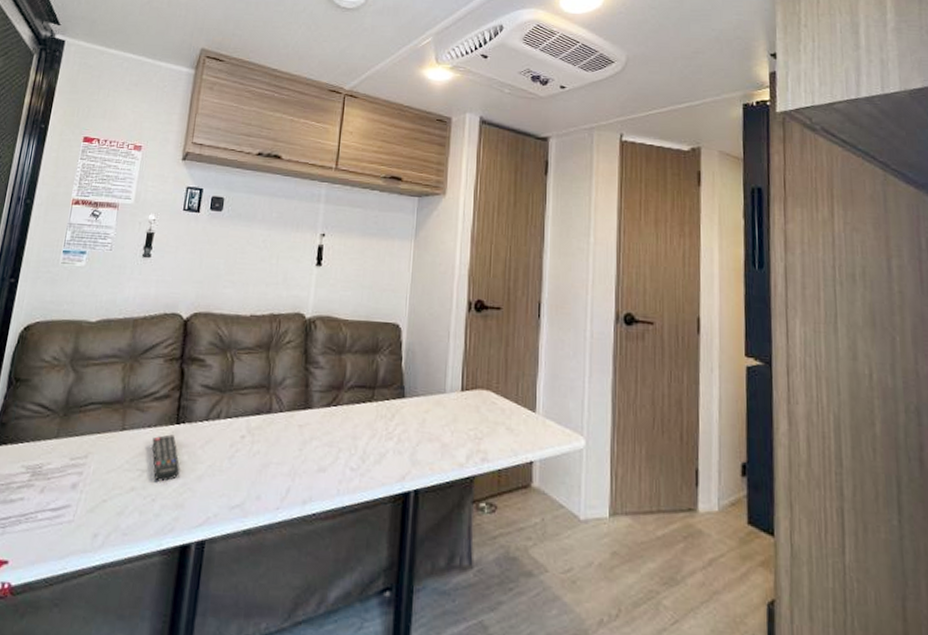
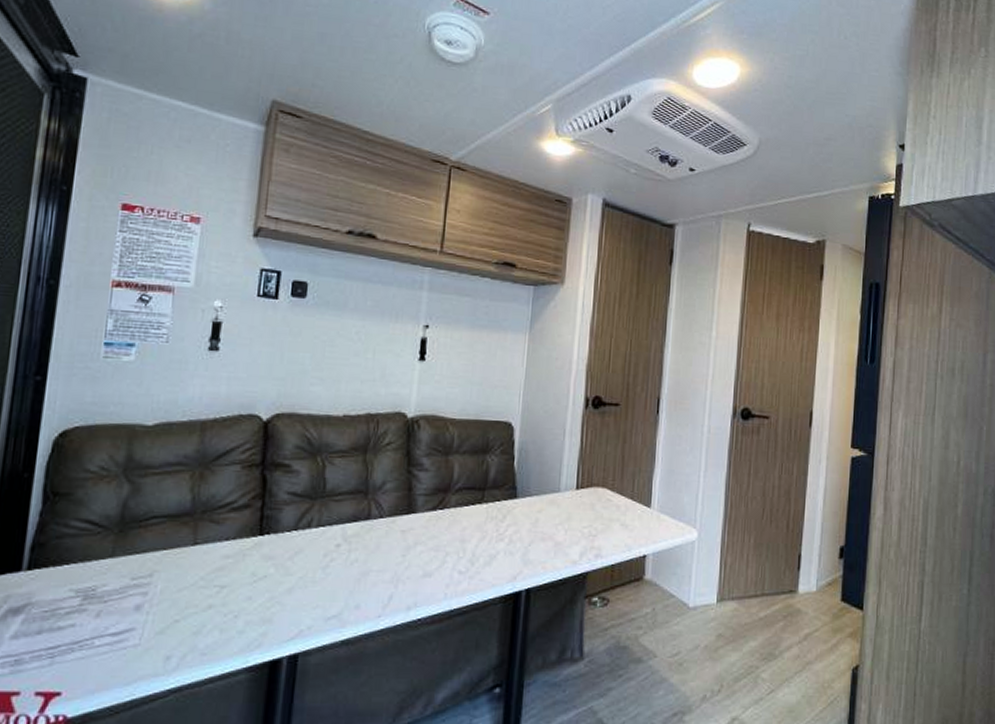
remote control: present [152,434,180,482] -> none [231,547,266,597]

